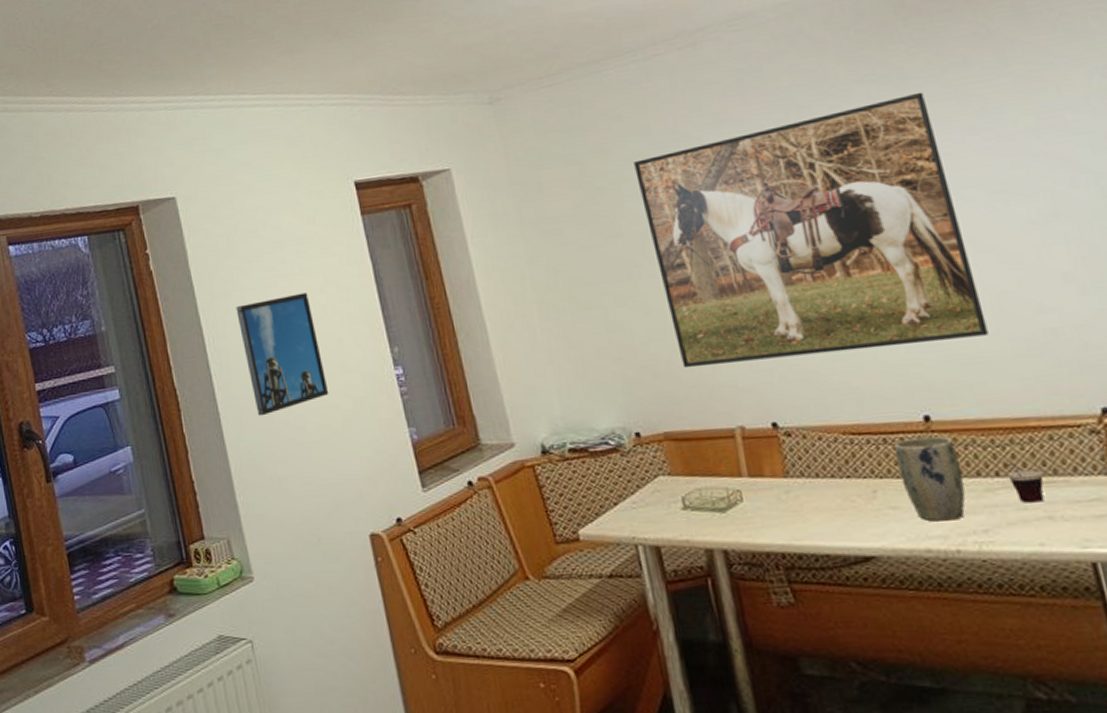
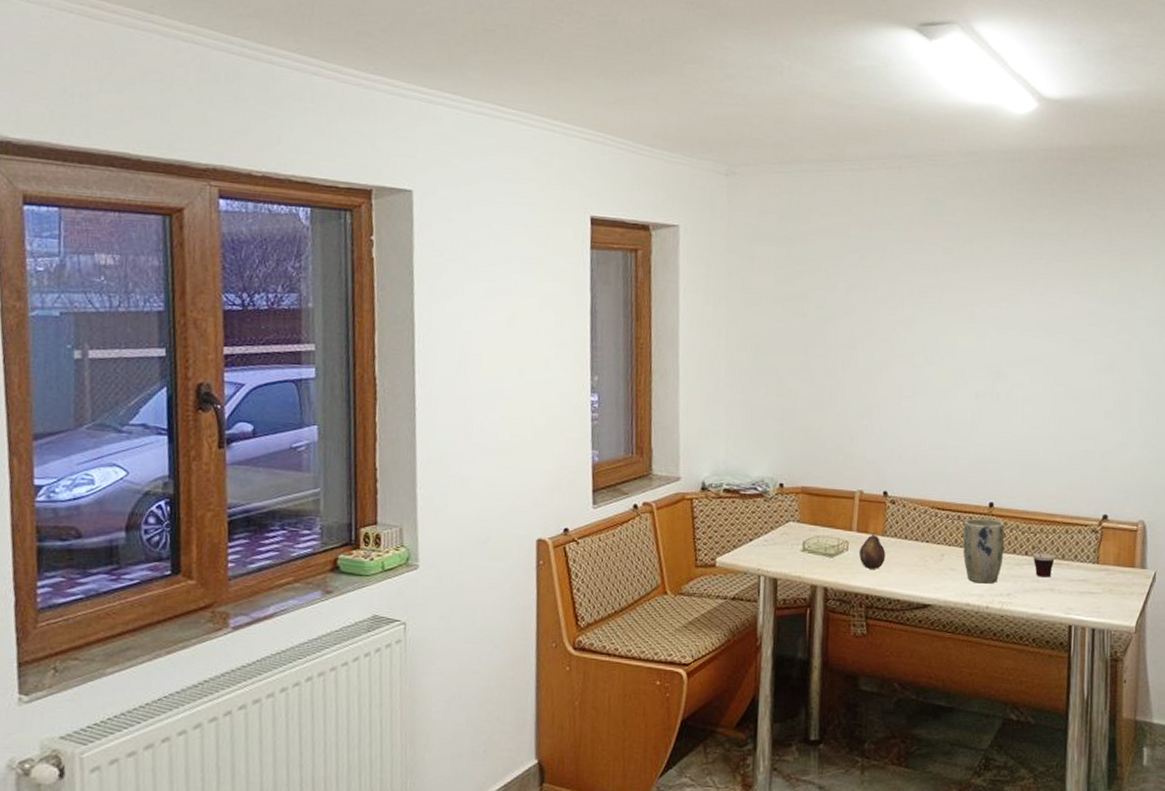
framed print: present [236,292,329,417] -> none [452,309,526,418]
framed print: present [634,92,989,369] -> none [829,250,1051,449]
fruit: none [757,477,797,521] -> present [859,534,886,569]

